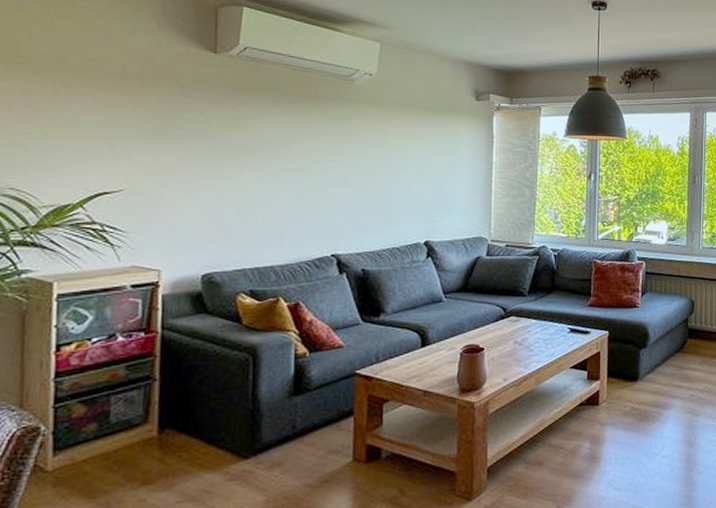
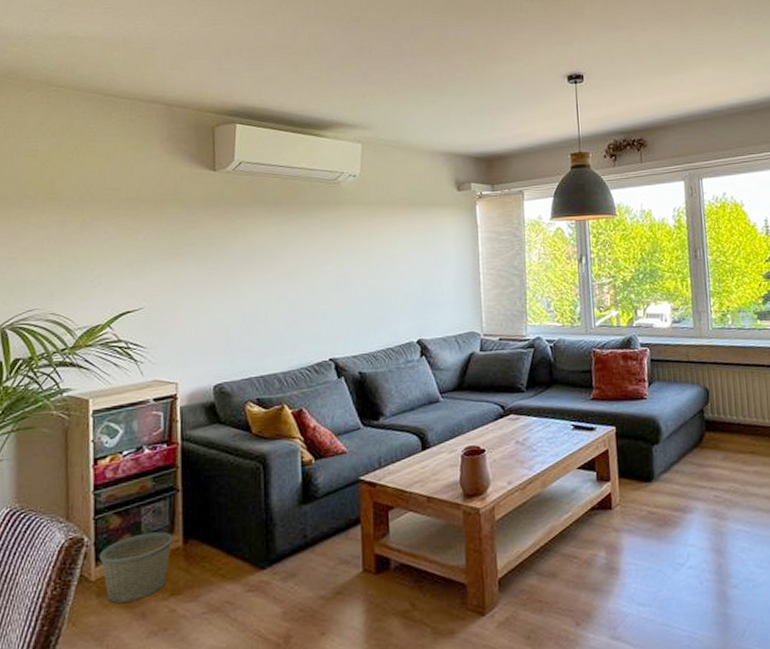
basket: none [57,421,148,494] -> present [98,531,174,604]

